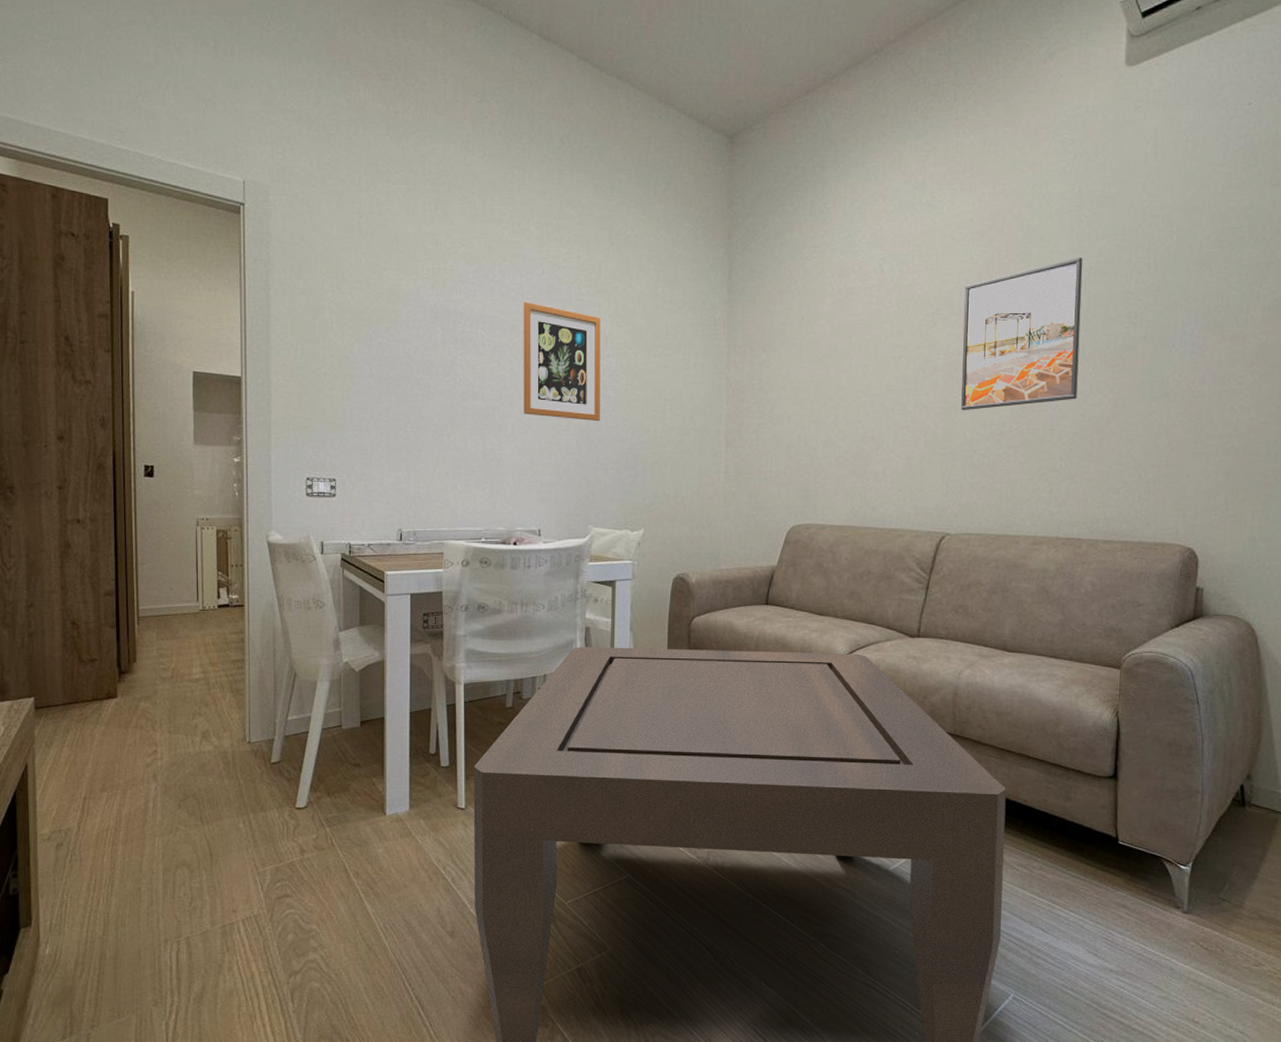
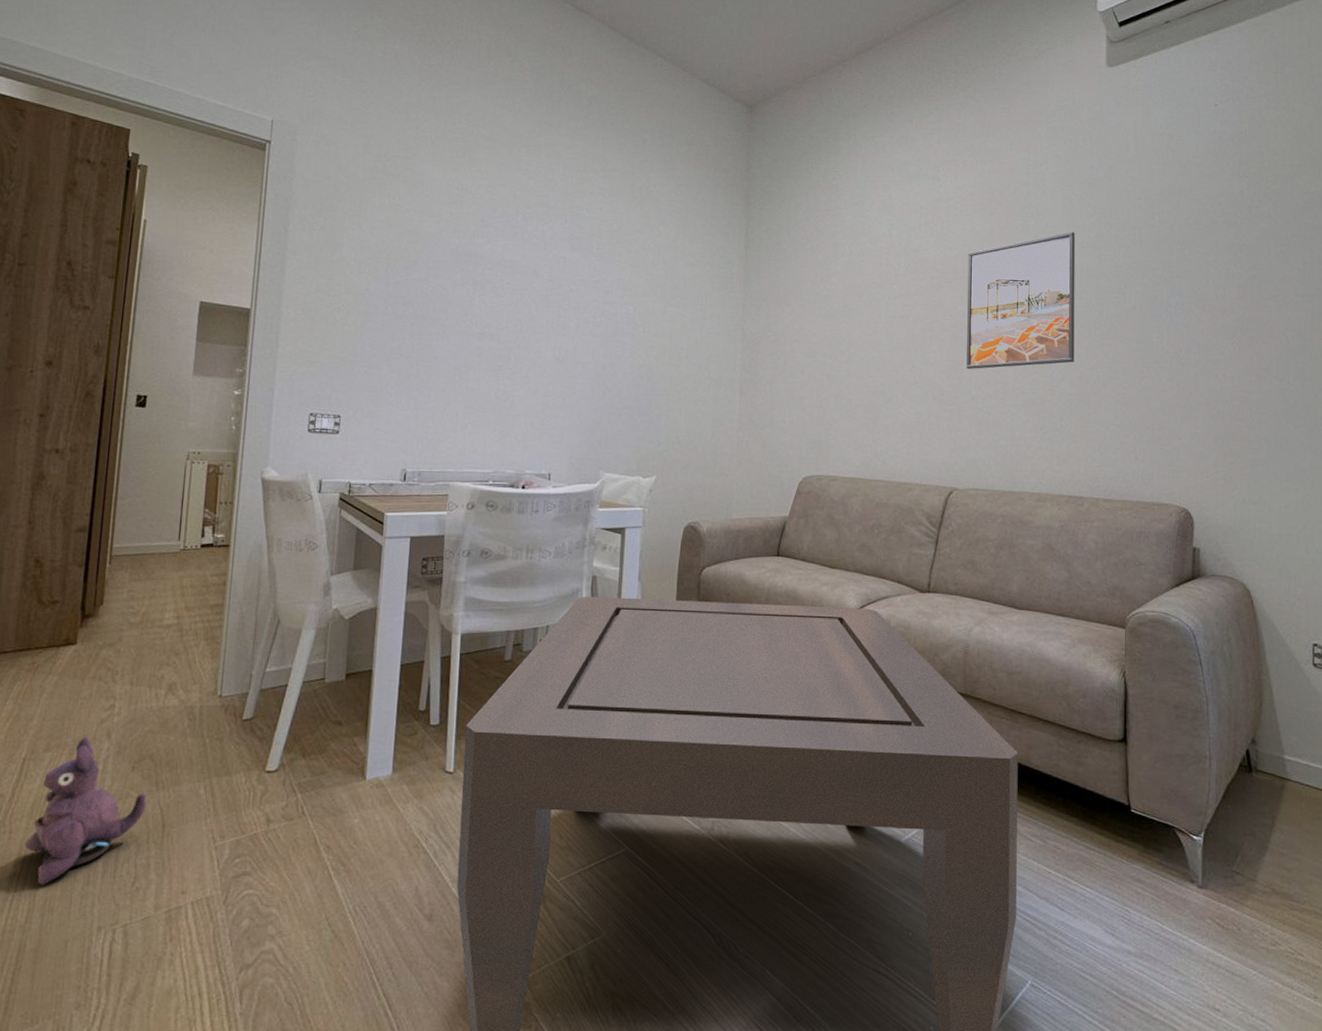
plush toy: none [94,778,195,904] -> present [24,736,147,885]
wall art: present [523,301,601,421] -> none [540,248,621,366]

